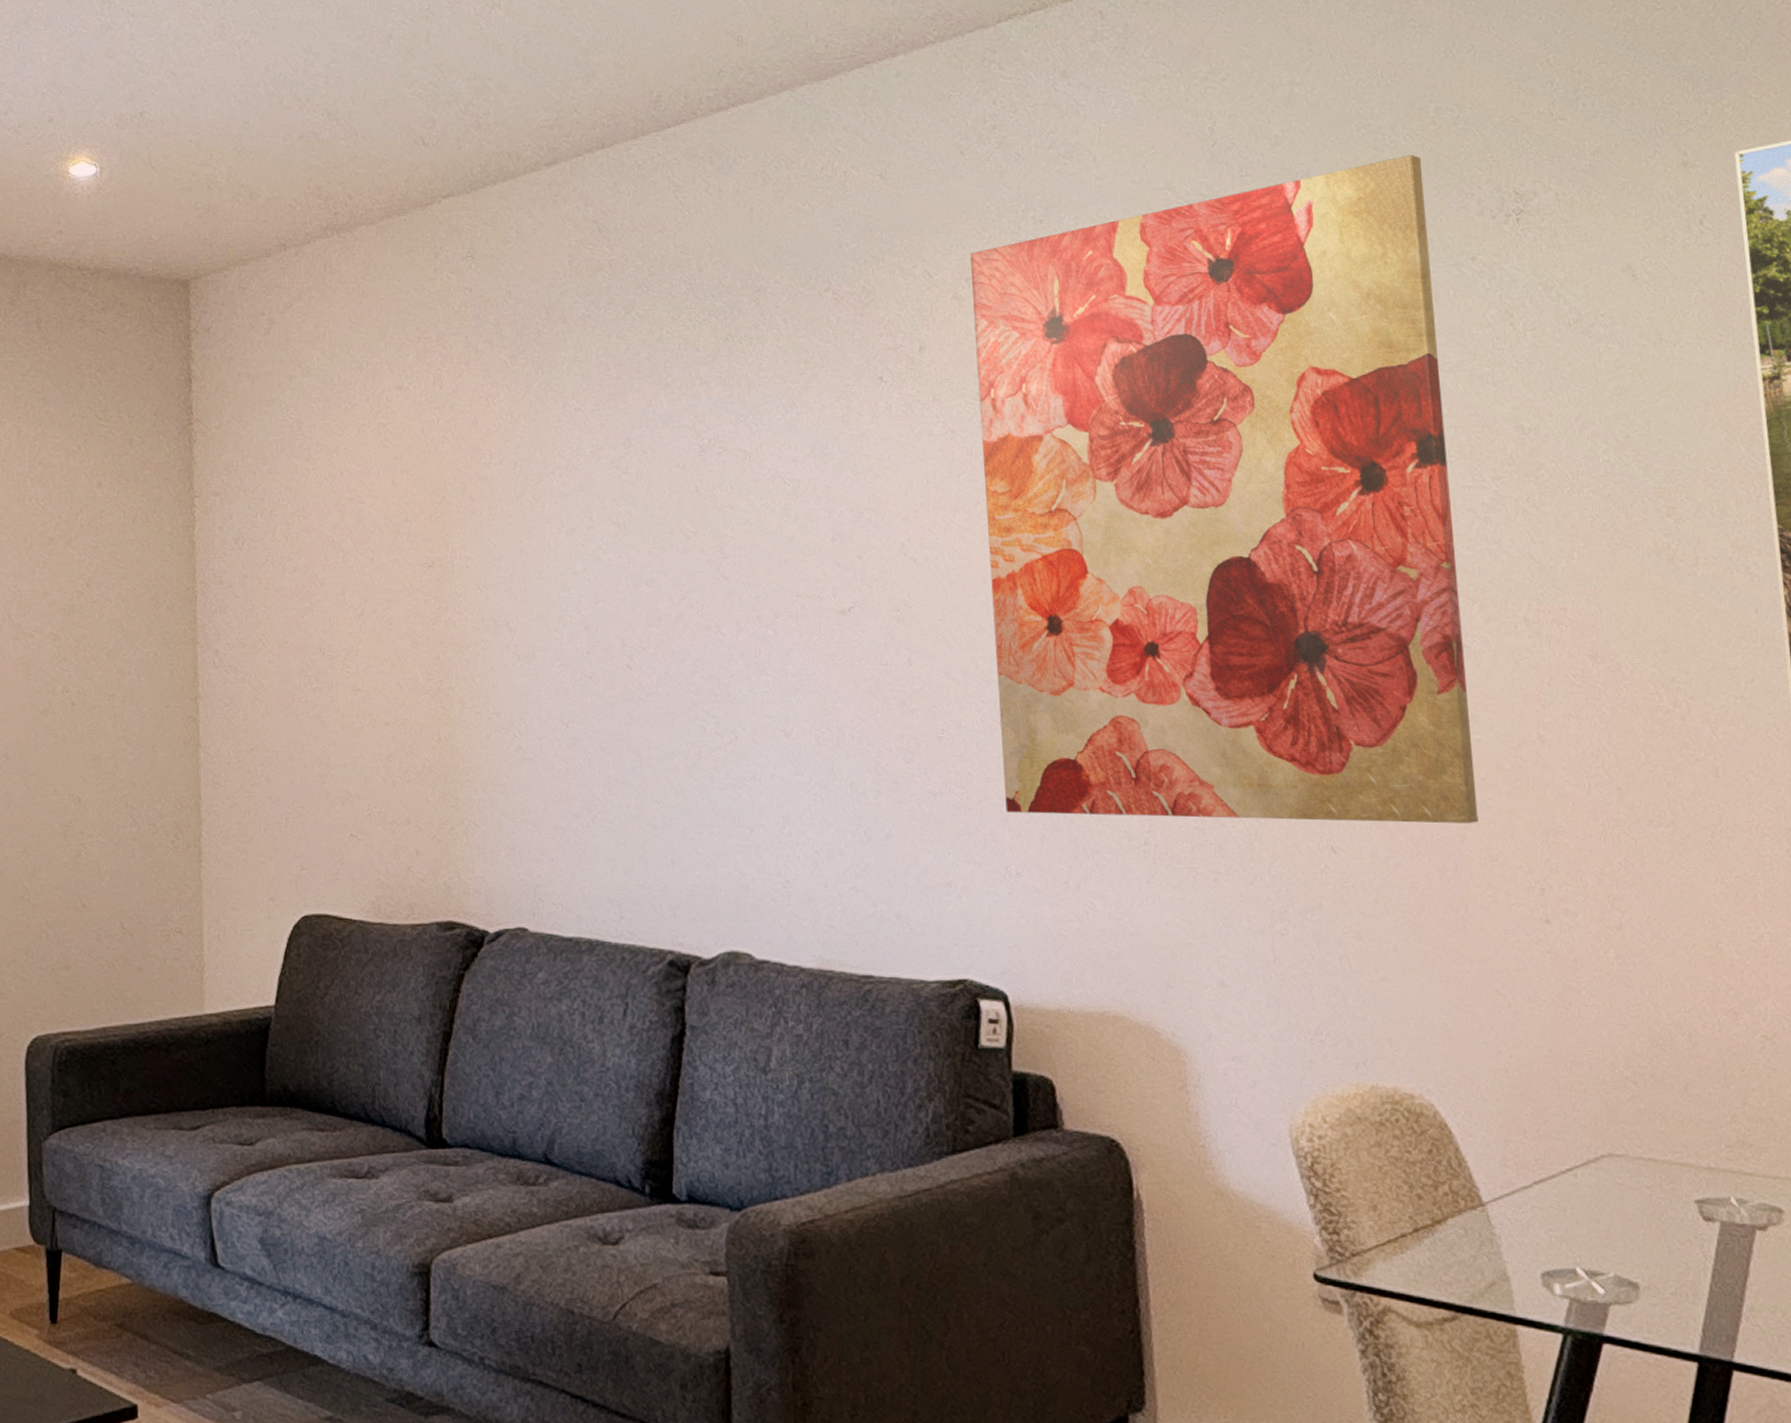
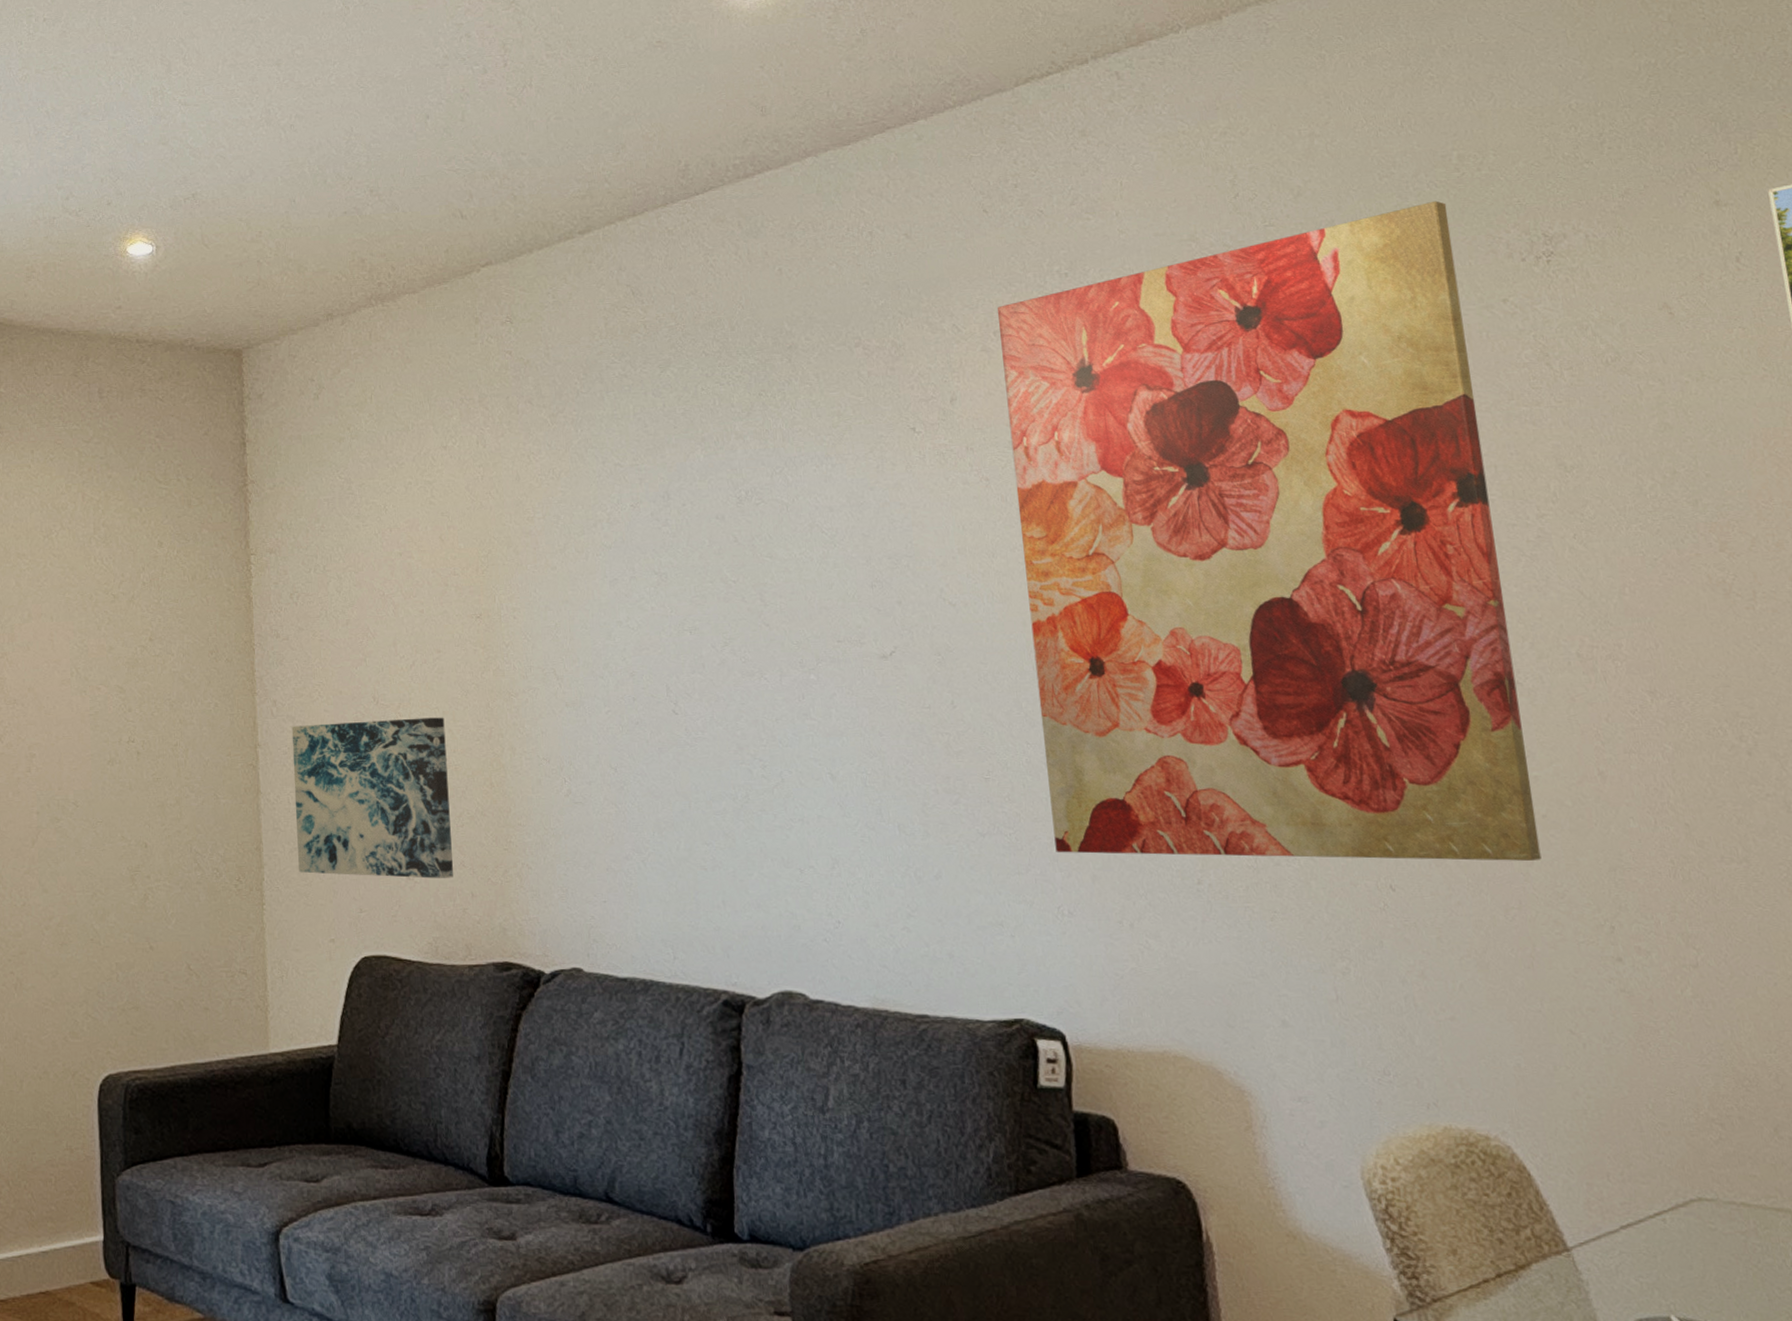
wall art: none [234,669,398,836] -> present [291,717,453,879]

